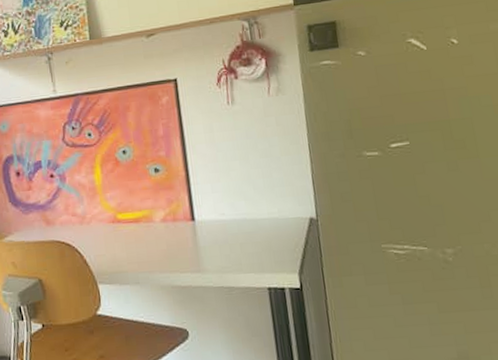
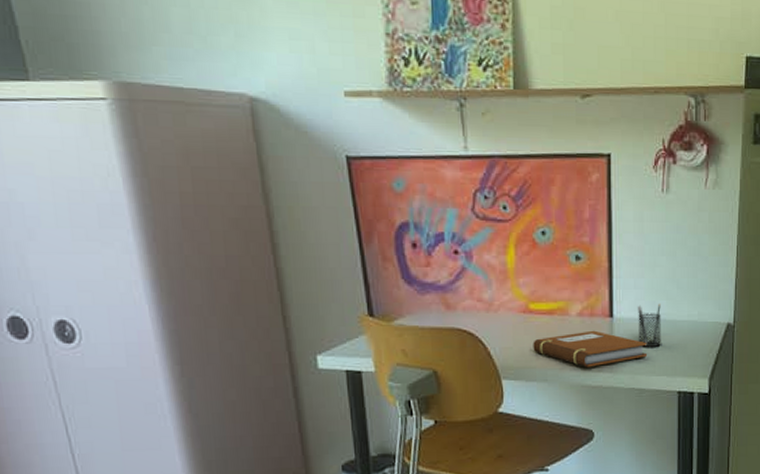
notebook: none [123,234,233,269] -> present [533,330,648,367]
pencil holder: none [216,204,245,247] -> present [637,303,661,347]

